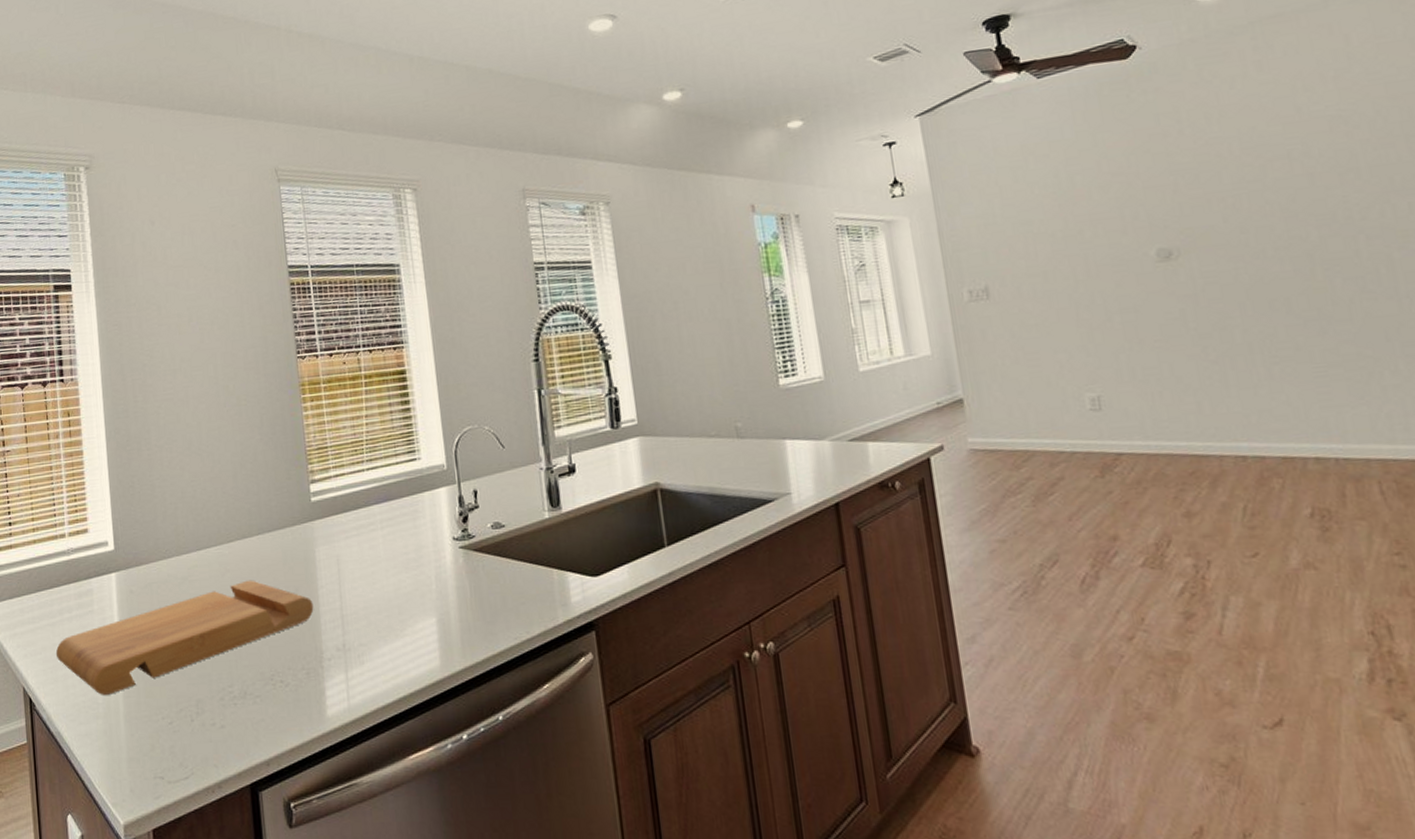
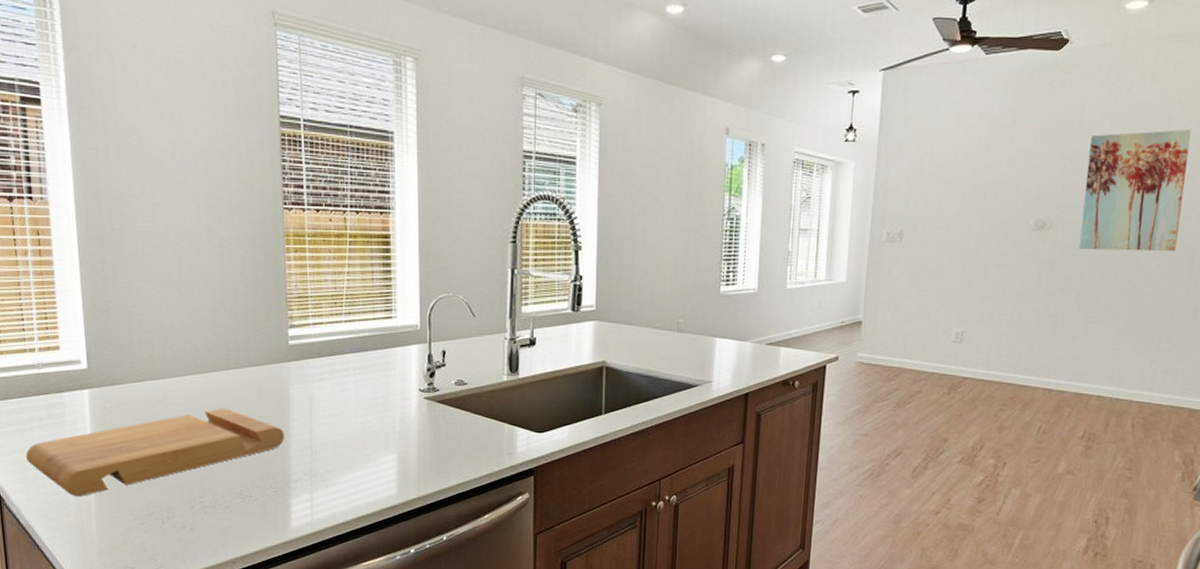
wall art: none [1199,116,1364,276] -> present [1078,129,1192,252]

